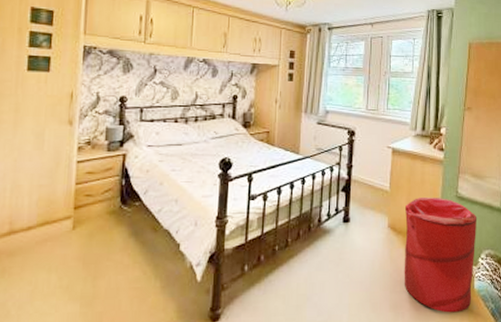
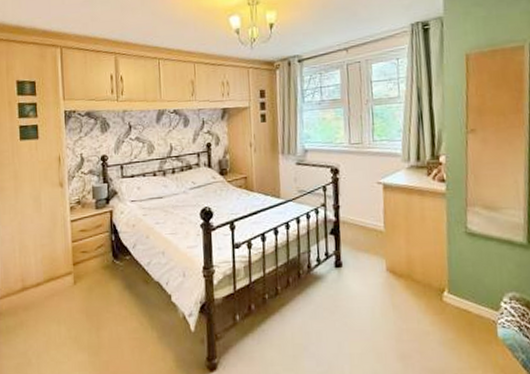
laundry hamper: present [404,198,478,313] -> none [403,235,496,364]

